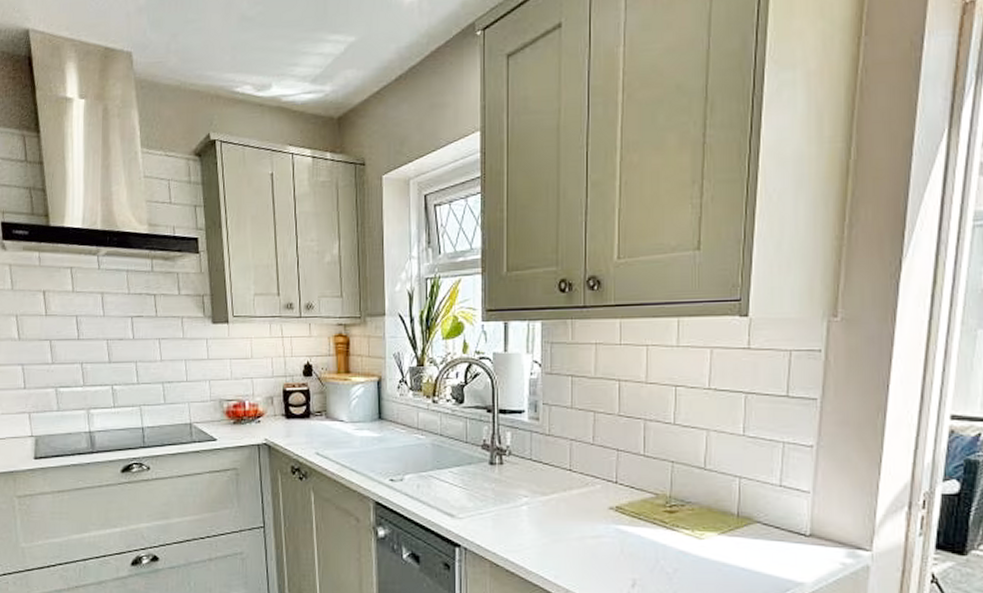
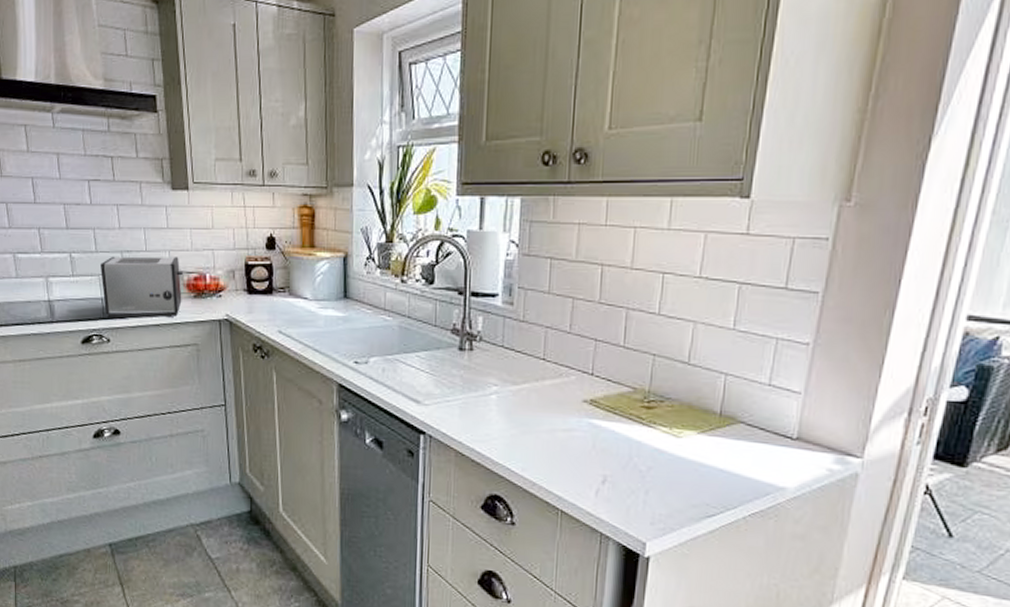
toaster: none [142,386,224,447] -> present [101,256,184,319]

